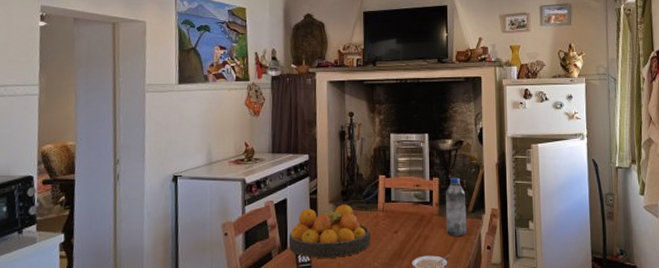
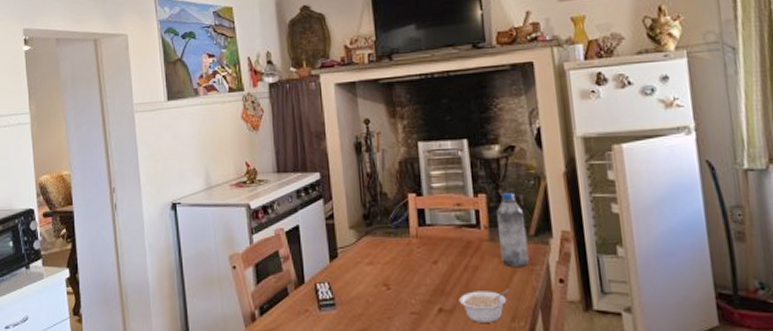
fruit bowl: present [288,204,370,258] -> none [305,230,404,294]

